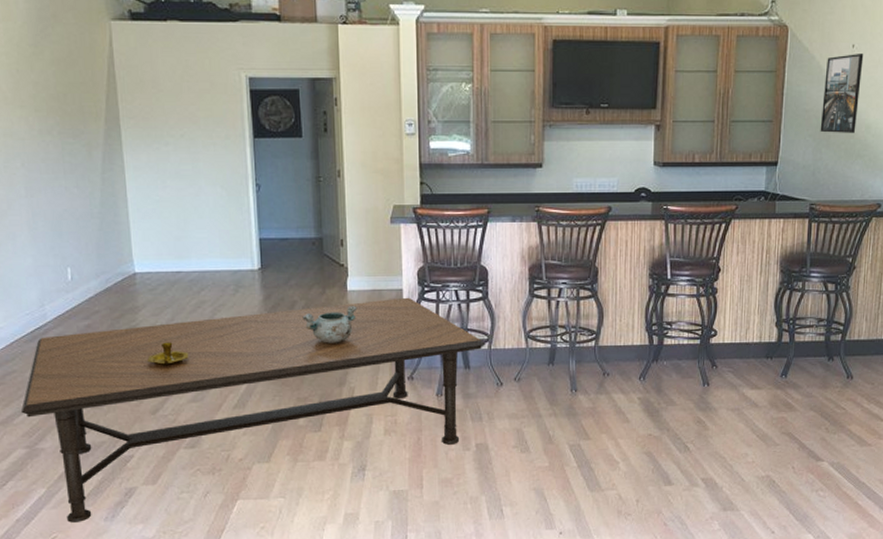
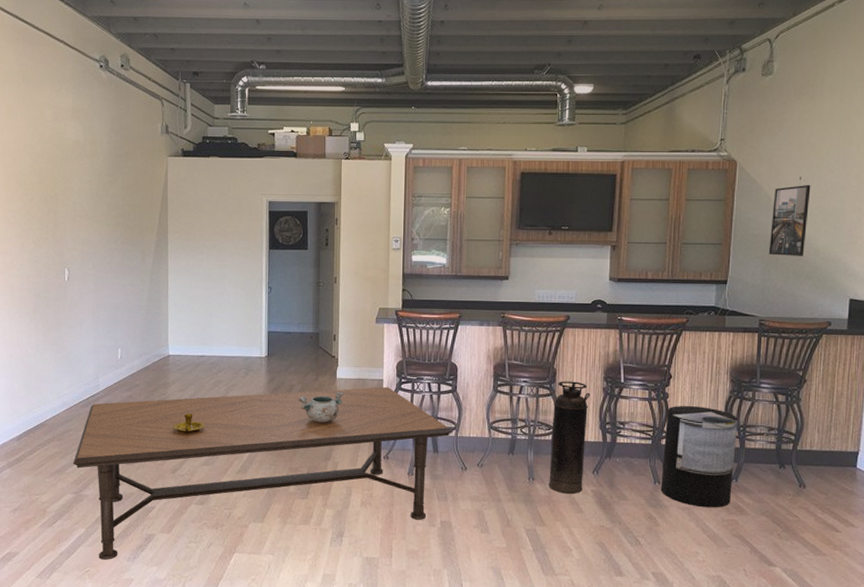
fire extinguisher: none [593,280,636,403] -> present [549,381,591,494]
trash can: none [710,300,788,407] -> present [660,405,739,508]

